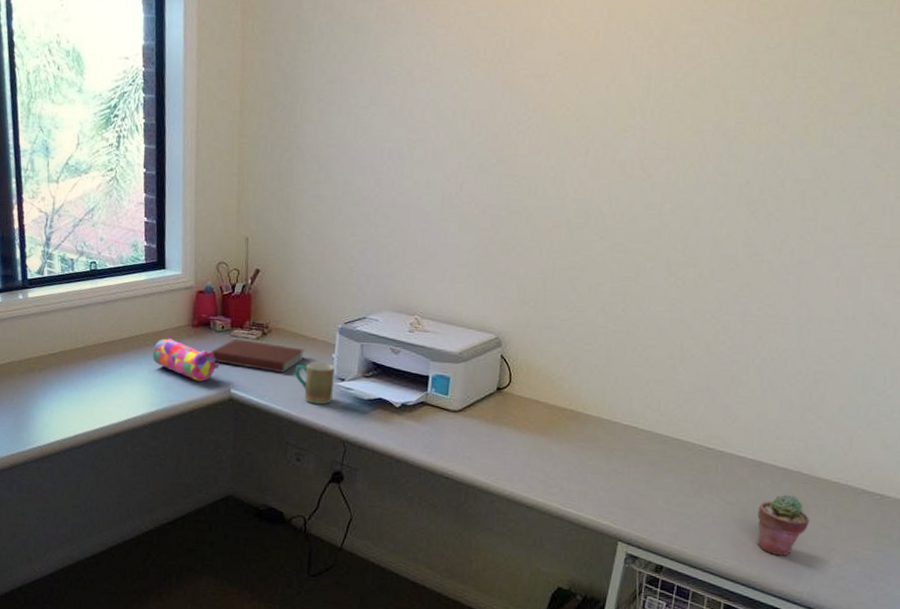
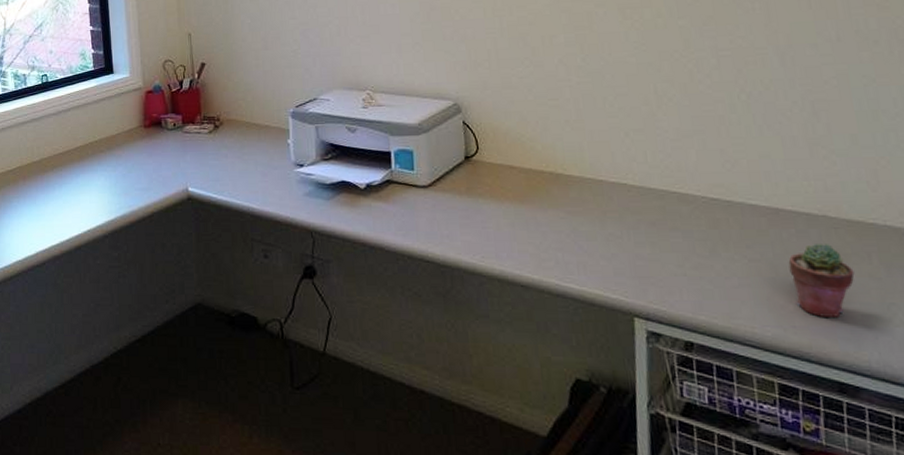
pencil case: present [153,338,220,382] -> none [108,142,175,183]
notebook: present [211,339,305,374] -> none [165,134,259,166]
mug: present [294,362,335,405] -> none [251,149,293,195]

